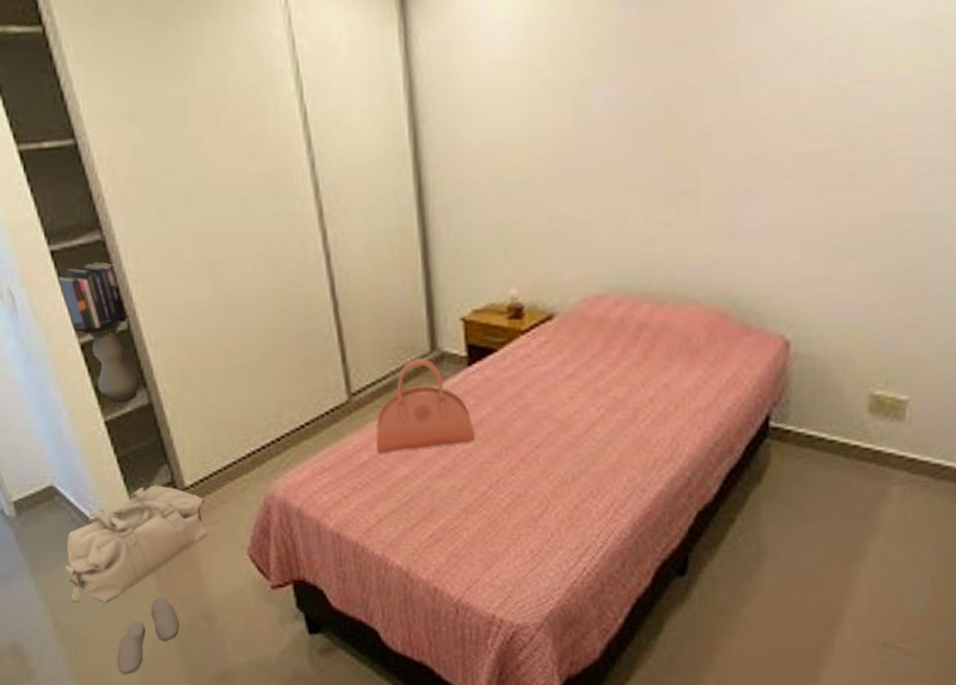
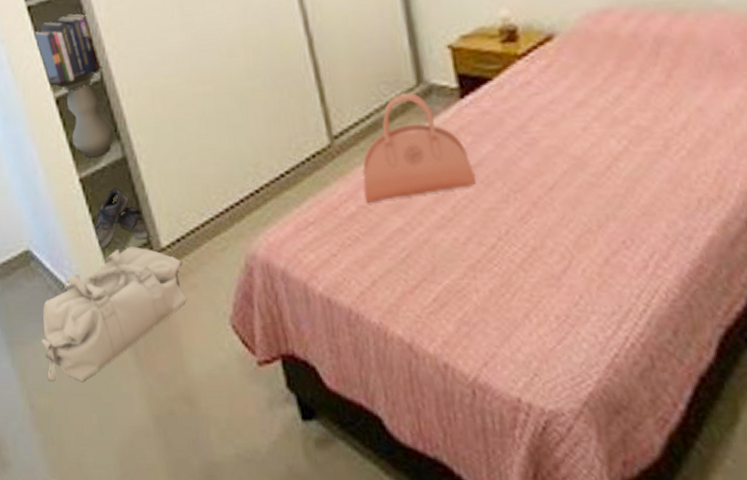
slippers: present [117,596,180,674] -> none [94,374,160,467]
shoe: none [119,433,175,489] -> present [94,189,151,252]

